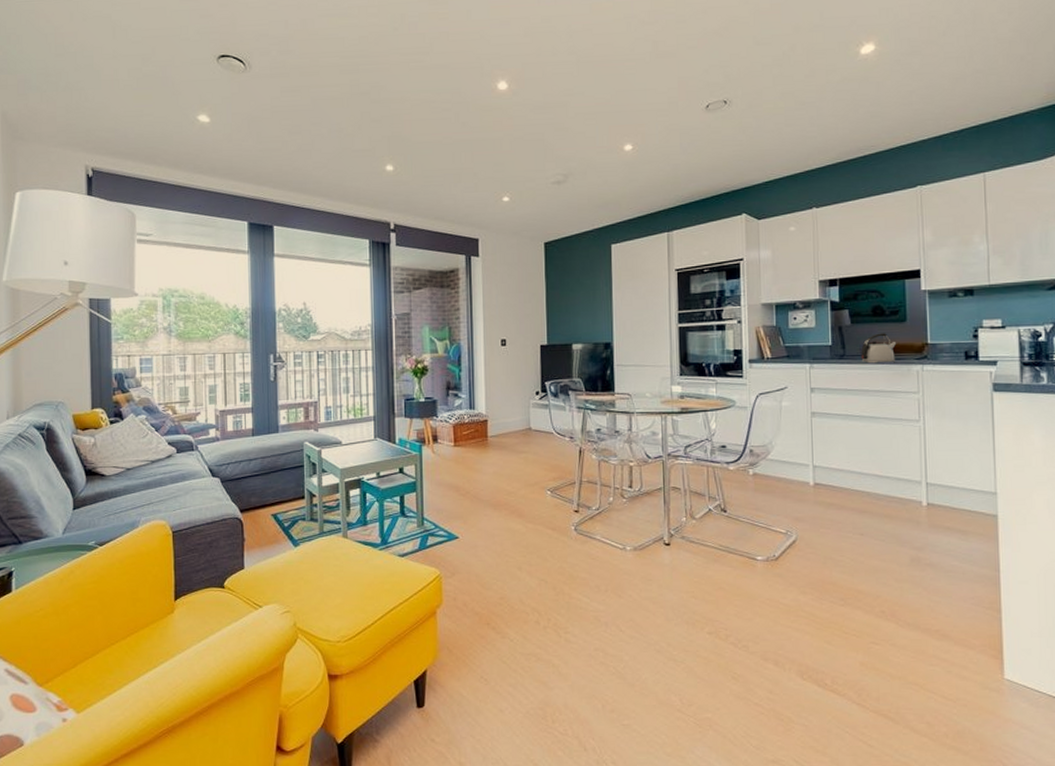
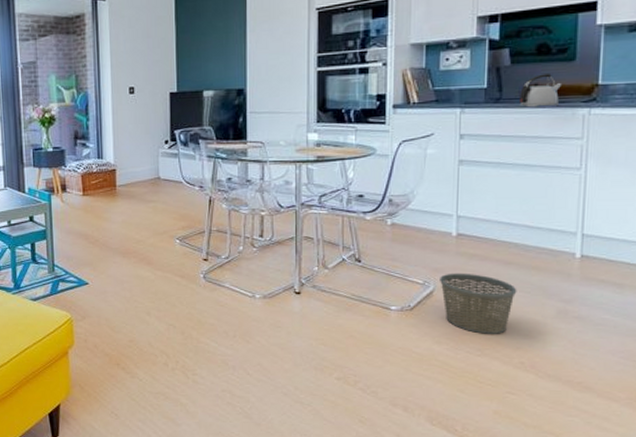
basket: none [801,521,873,583] -> present [440,273,517,334]

